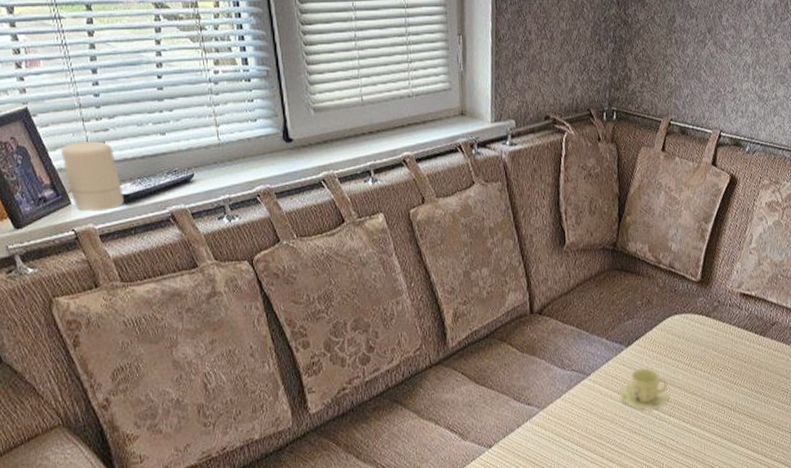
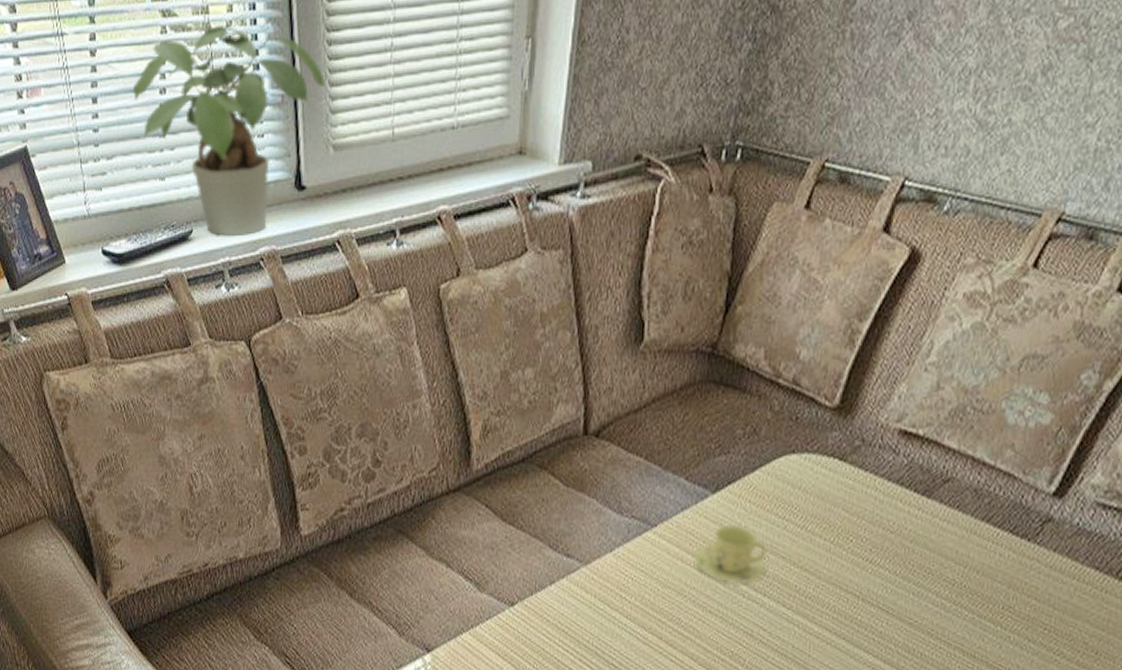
candle: present [60,140,124,212] -> none [57,186,118,274]
potted plant: none [130,16,304,179] -> present [132,24,326,237]

